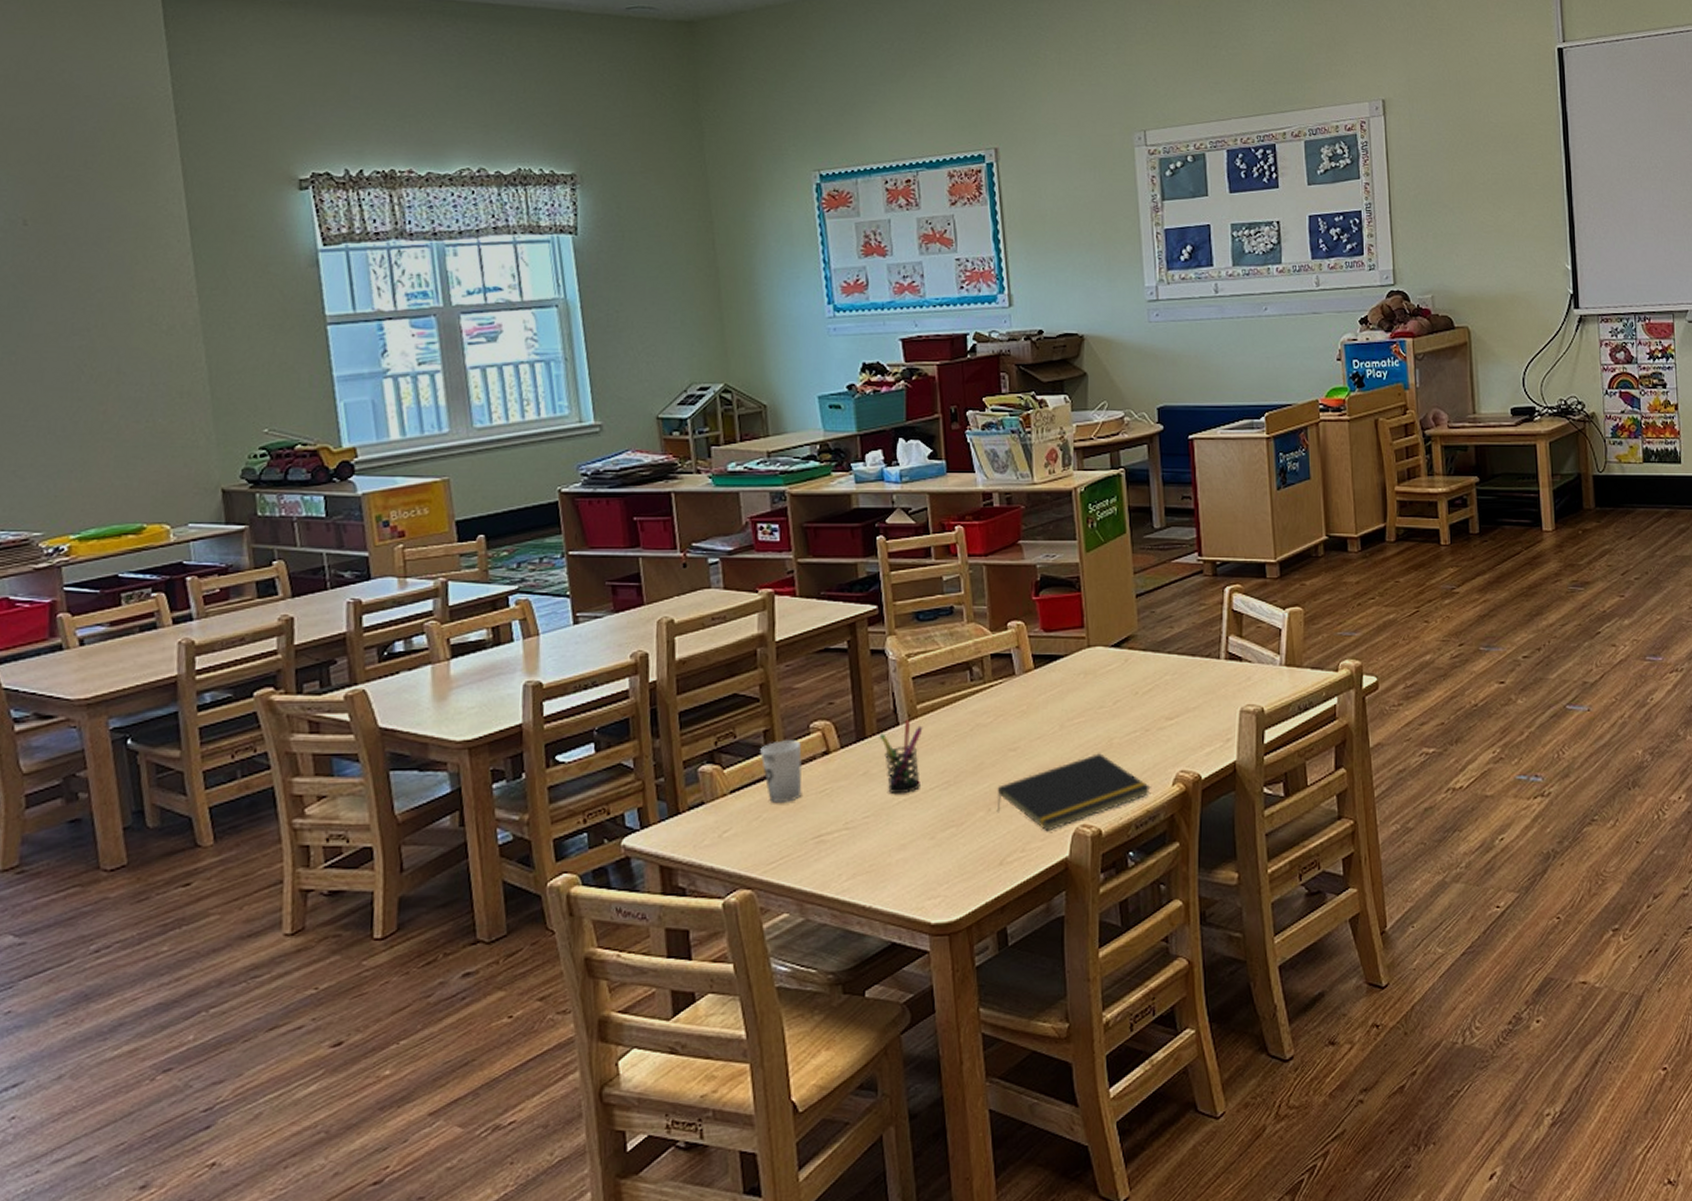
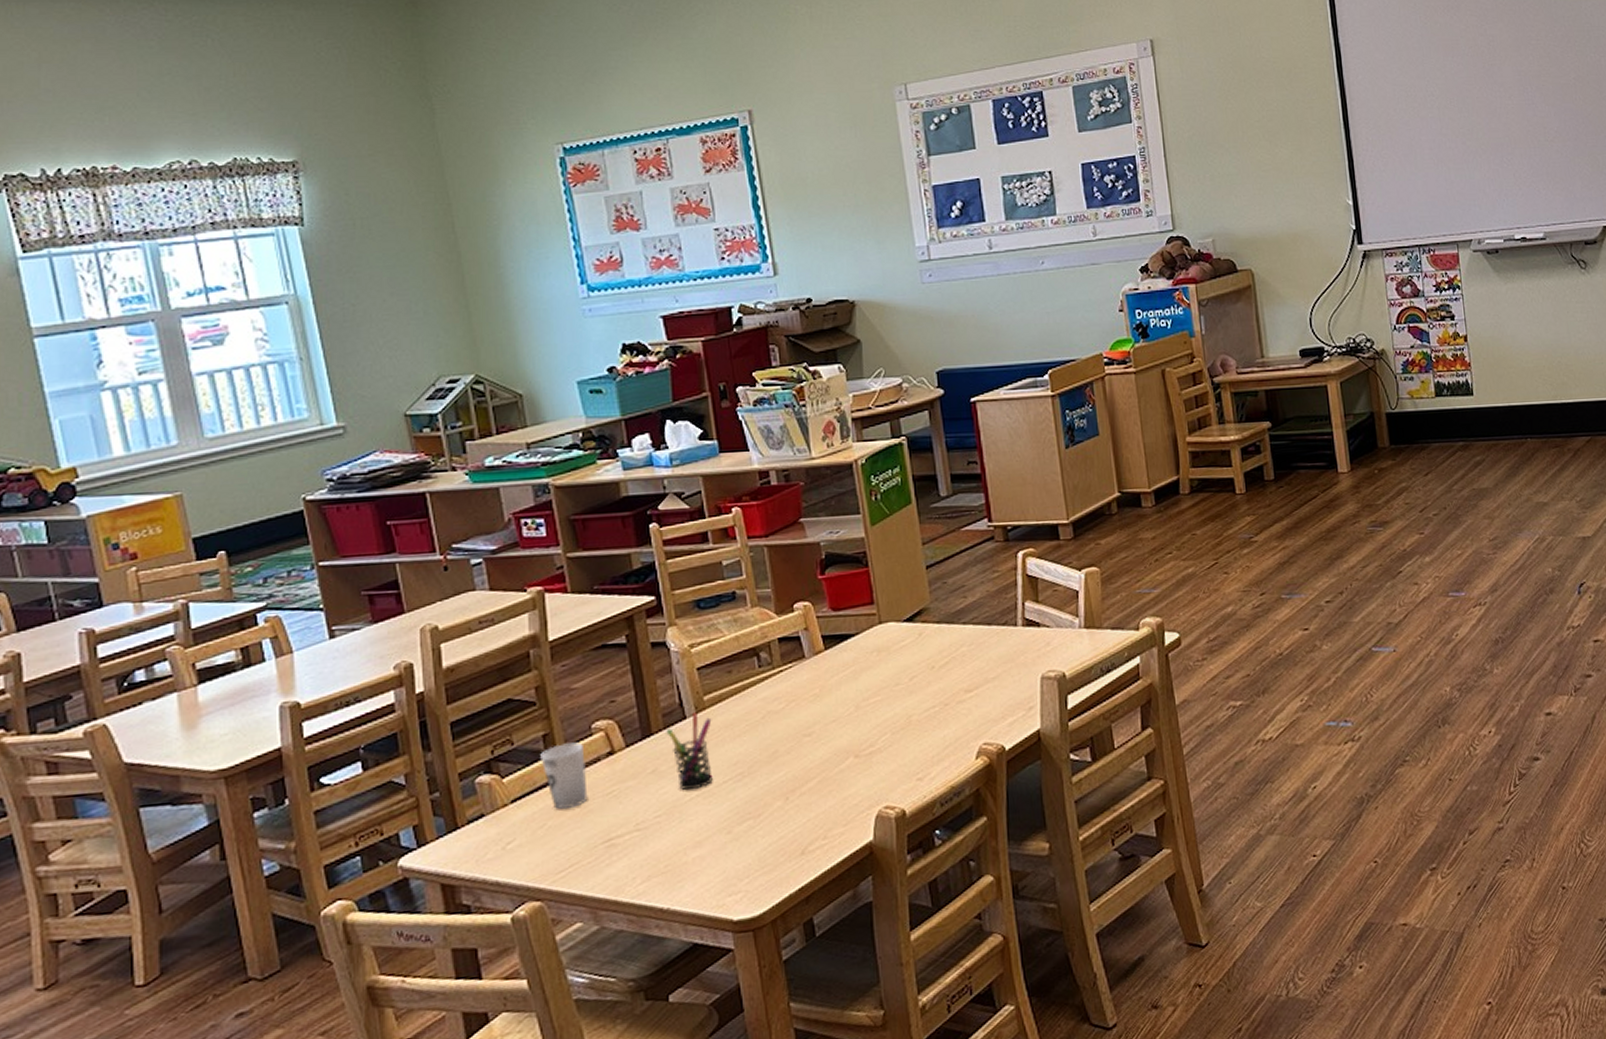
notepad: present [996,753,1151,832] -> none [794,732,954,817]

